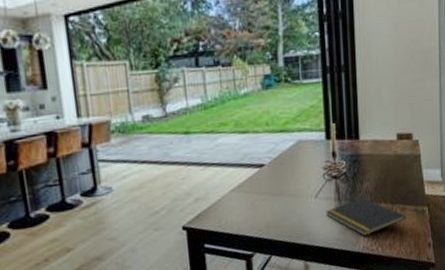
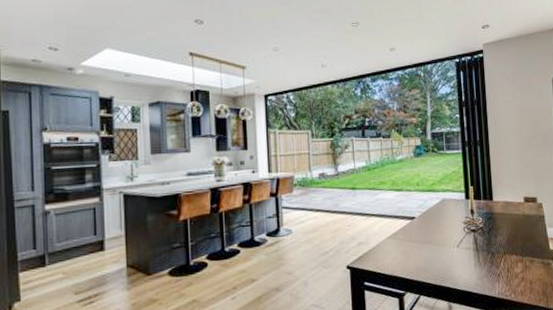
notepad: present [326,197,407,236] -> none [466,249,535,283]

